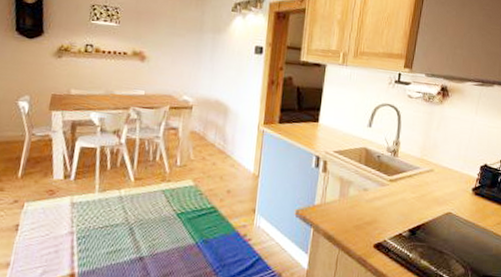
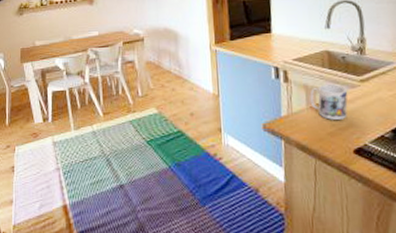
mug: none [343,179,377,215] -> present [309,83,348,120]

